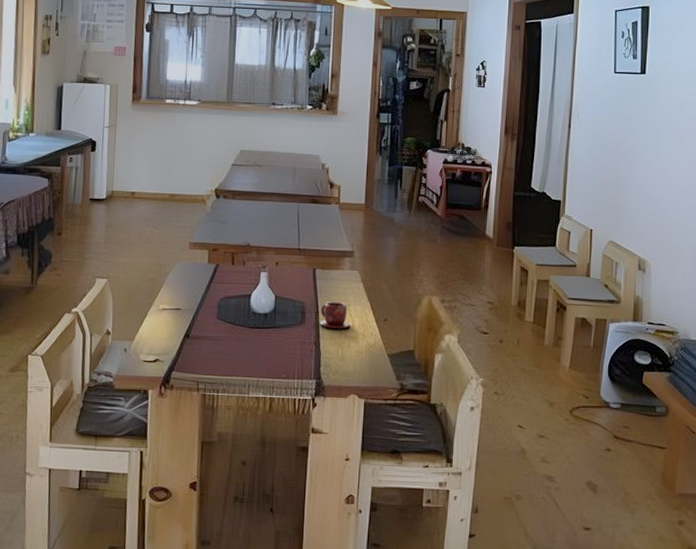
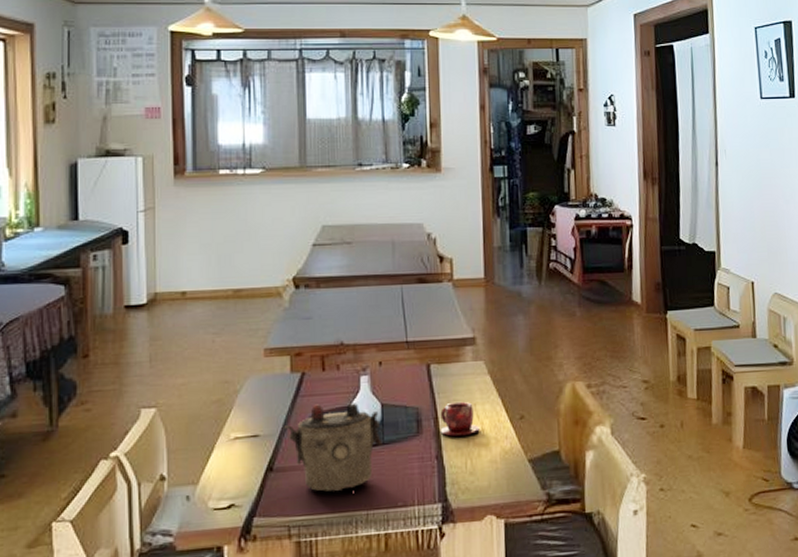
teapot: none [199,290,274,360] -> present [283,403,383,492]

